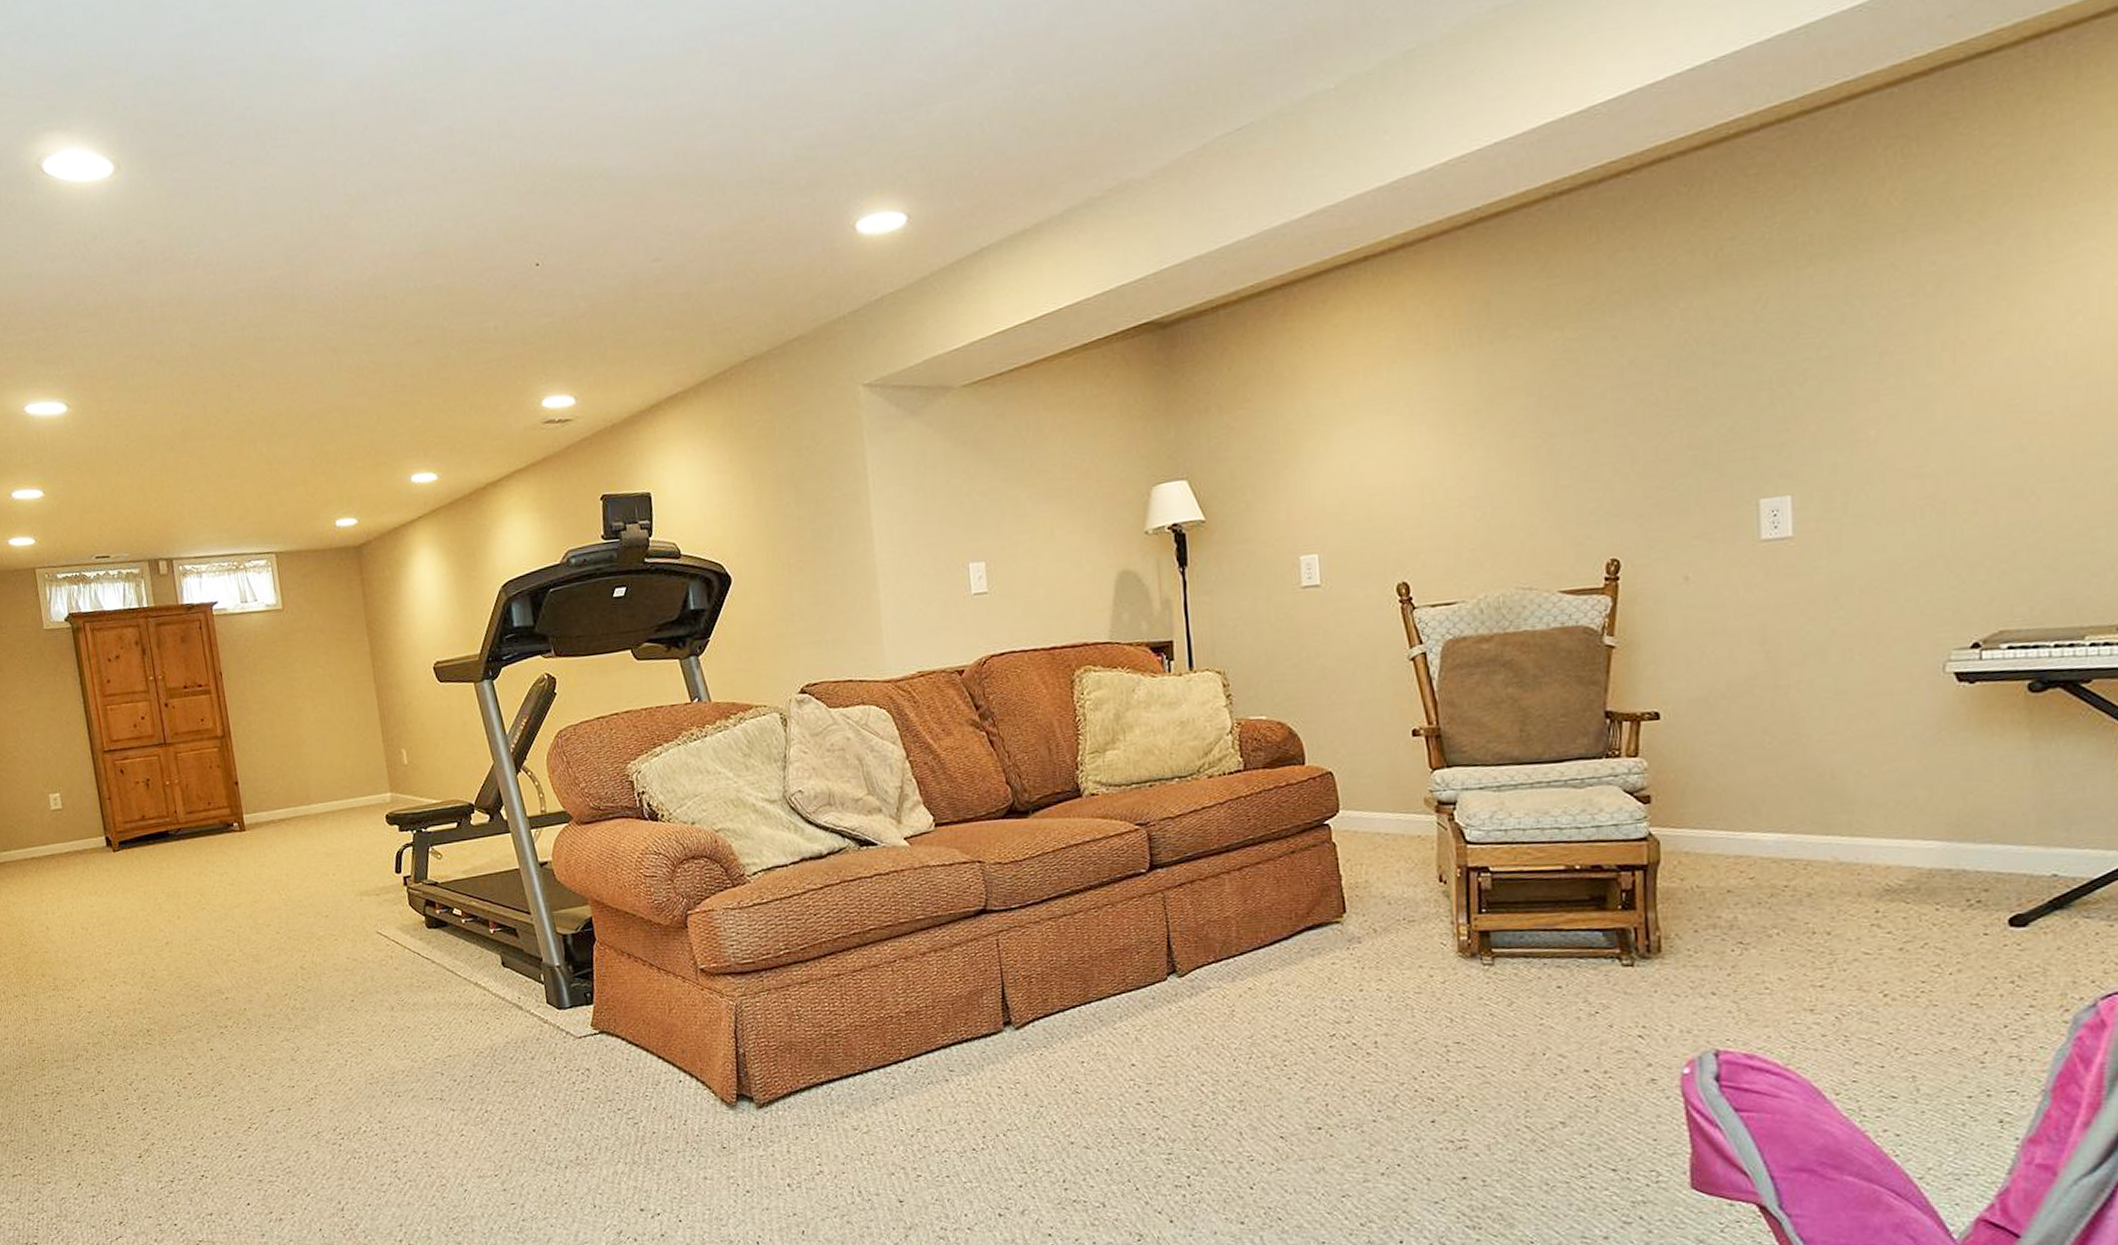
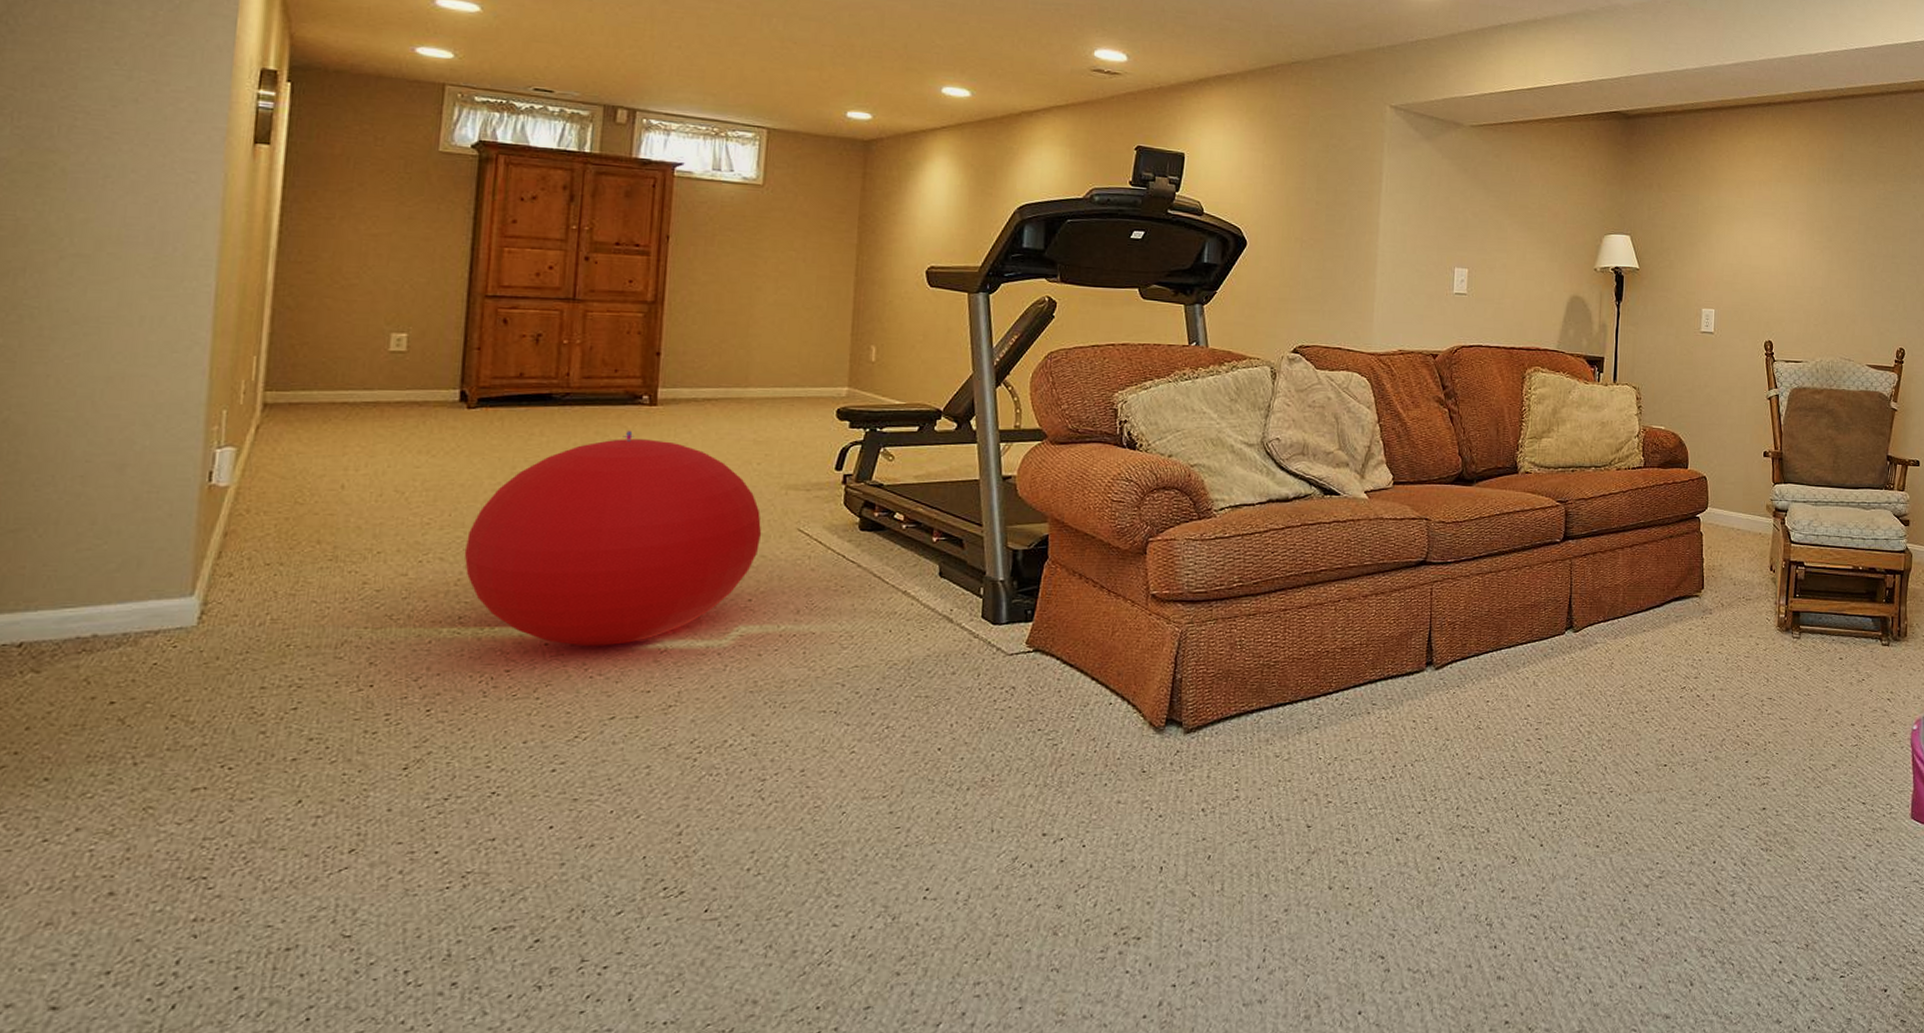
exercise ball: none [137,856,350,1050] -> present [464,430,762,647]

